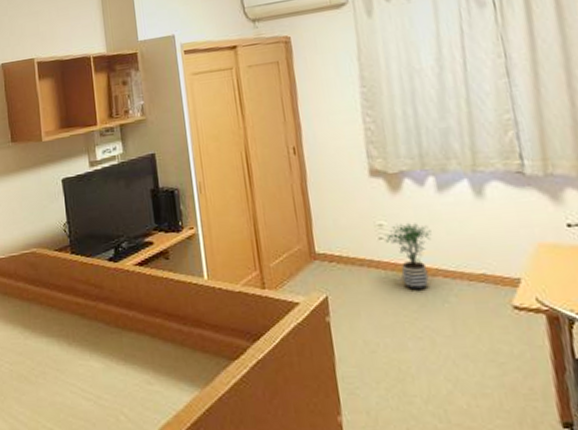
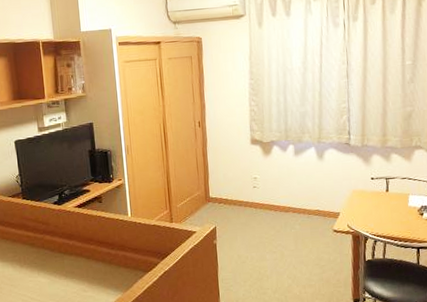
potted plant: present [385,223,432,291] -> none [257,177,288,222]

